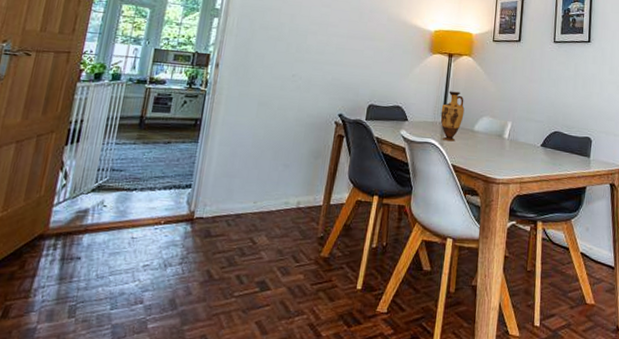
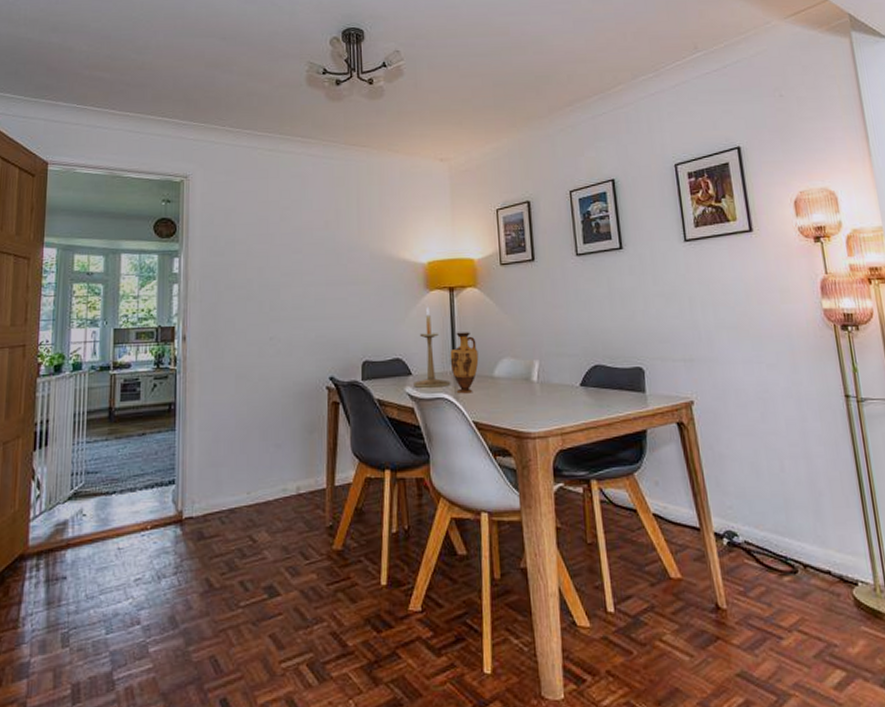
candlestick: none [408,67,438,134] -> present [414,307,450,389]

